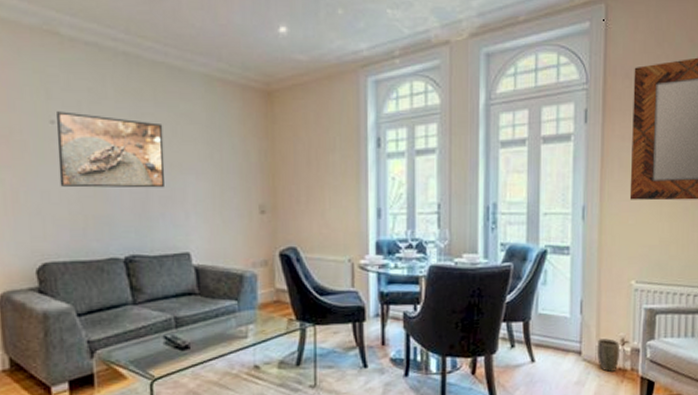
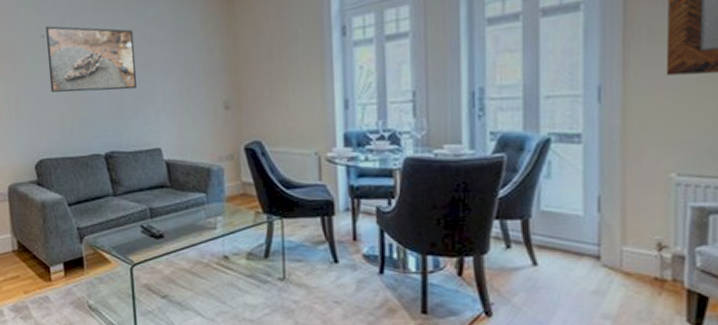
plant pot: present [596,338,620,372] -> none [622,242,655,281]

